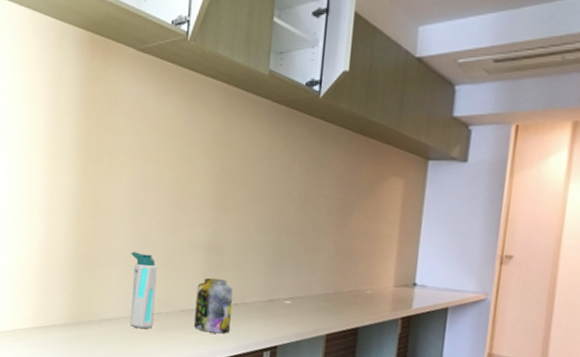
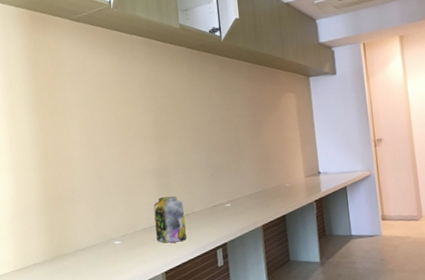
water bottle: present [130,252,157,329] -> none [93,186,123,252]

